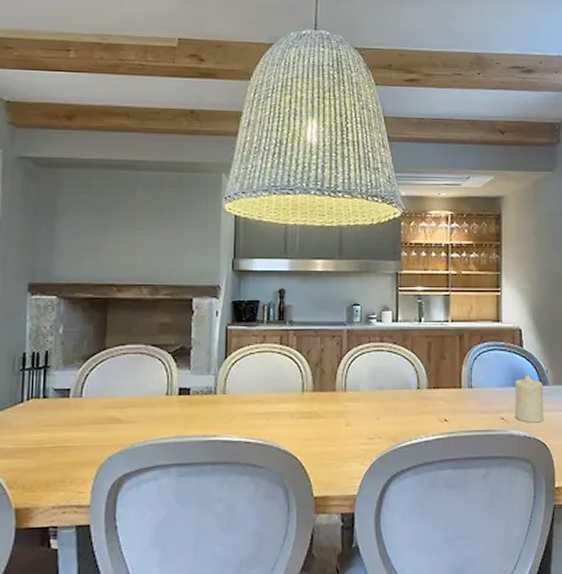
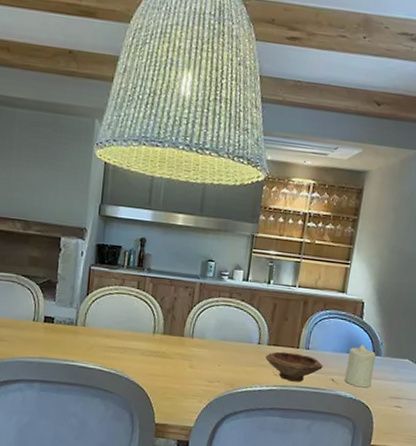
bowl: none [427,394,490,427] -> present [265,351,323,383]

